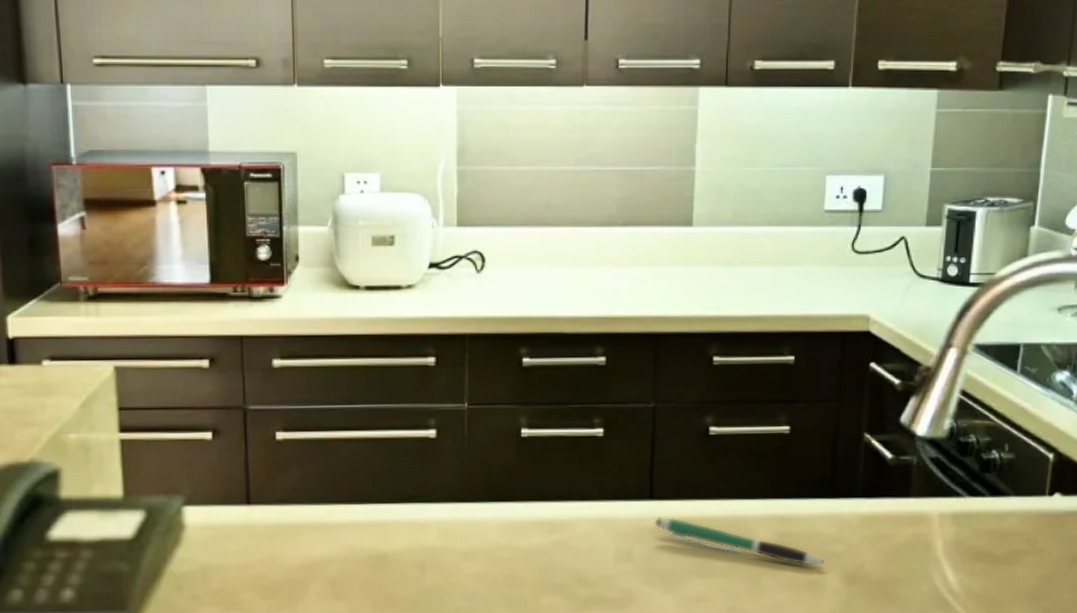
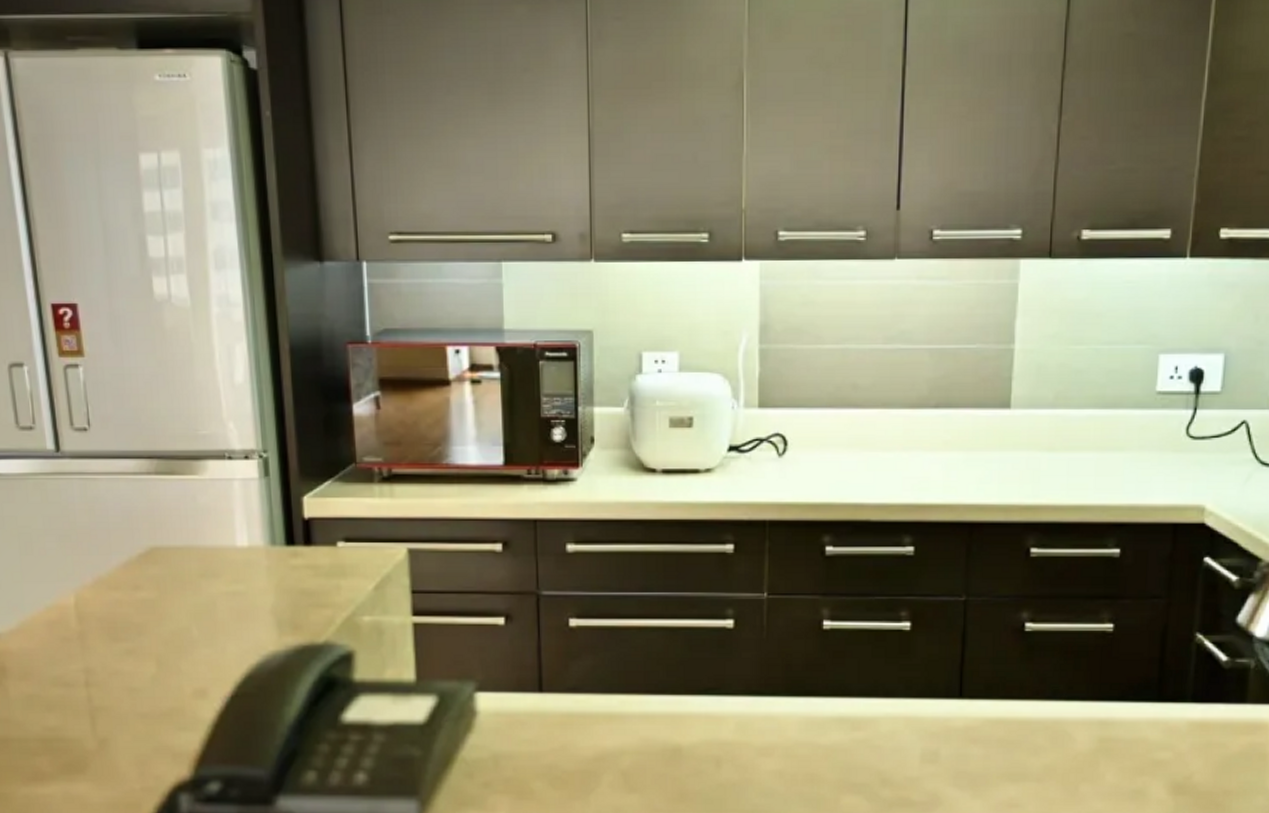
pen: present [654,516,824,566] -> none [963,716,1149,774]

